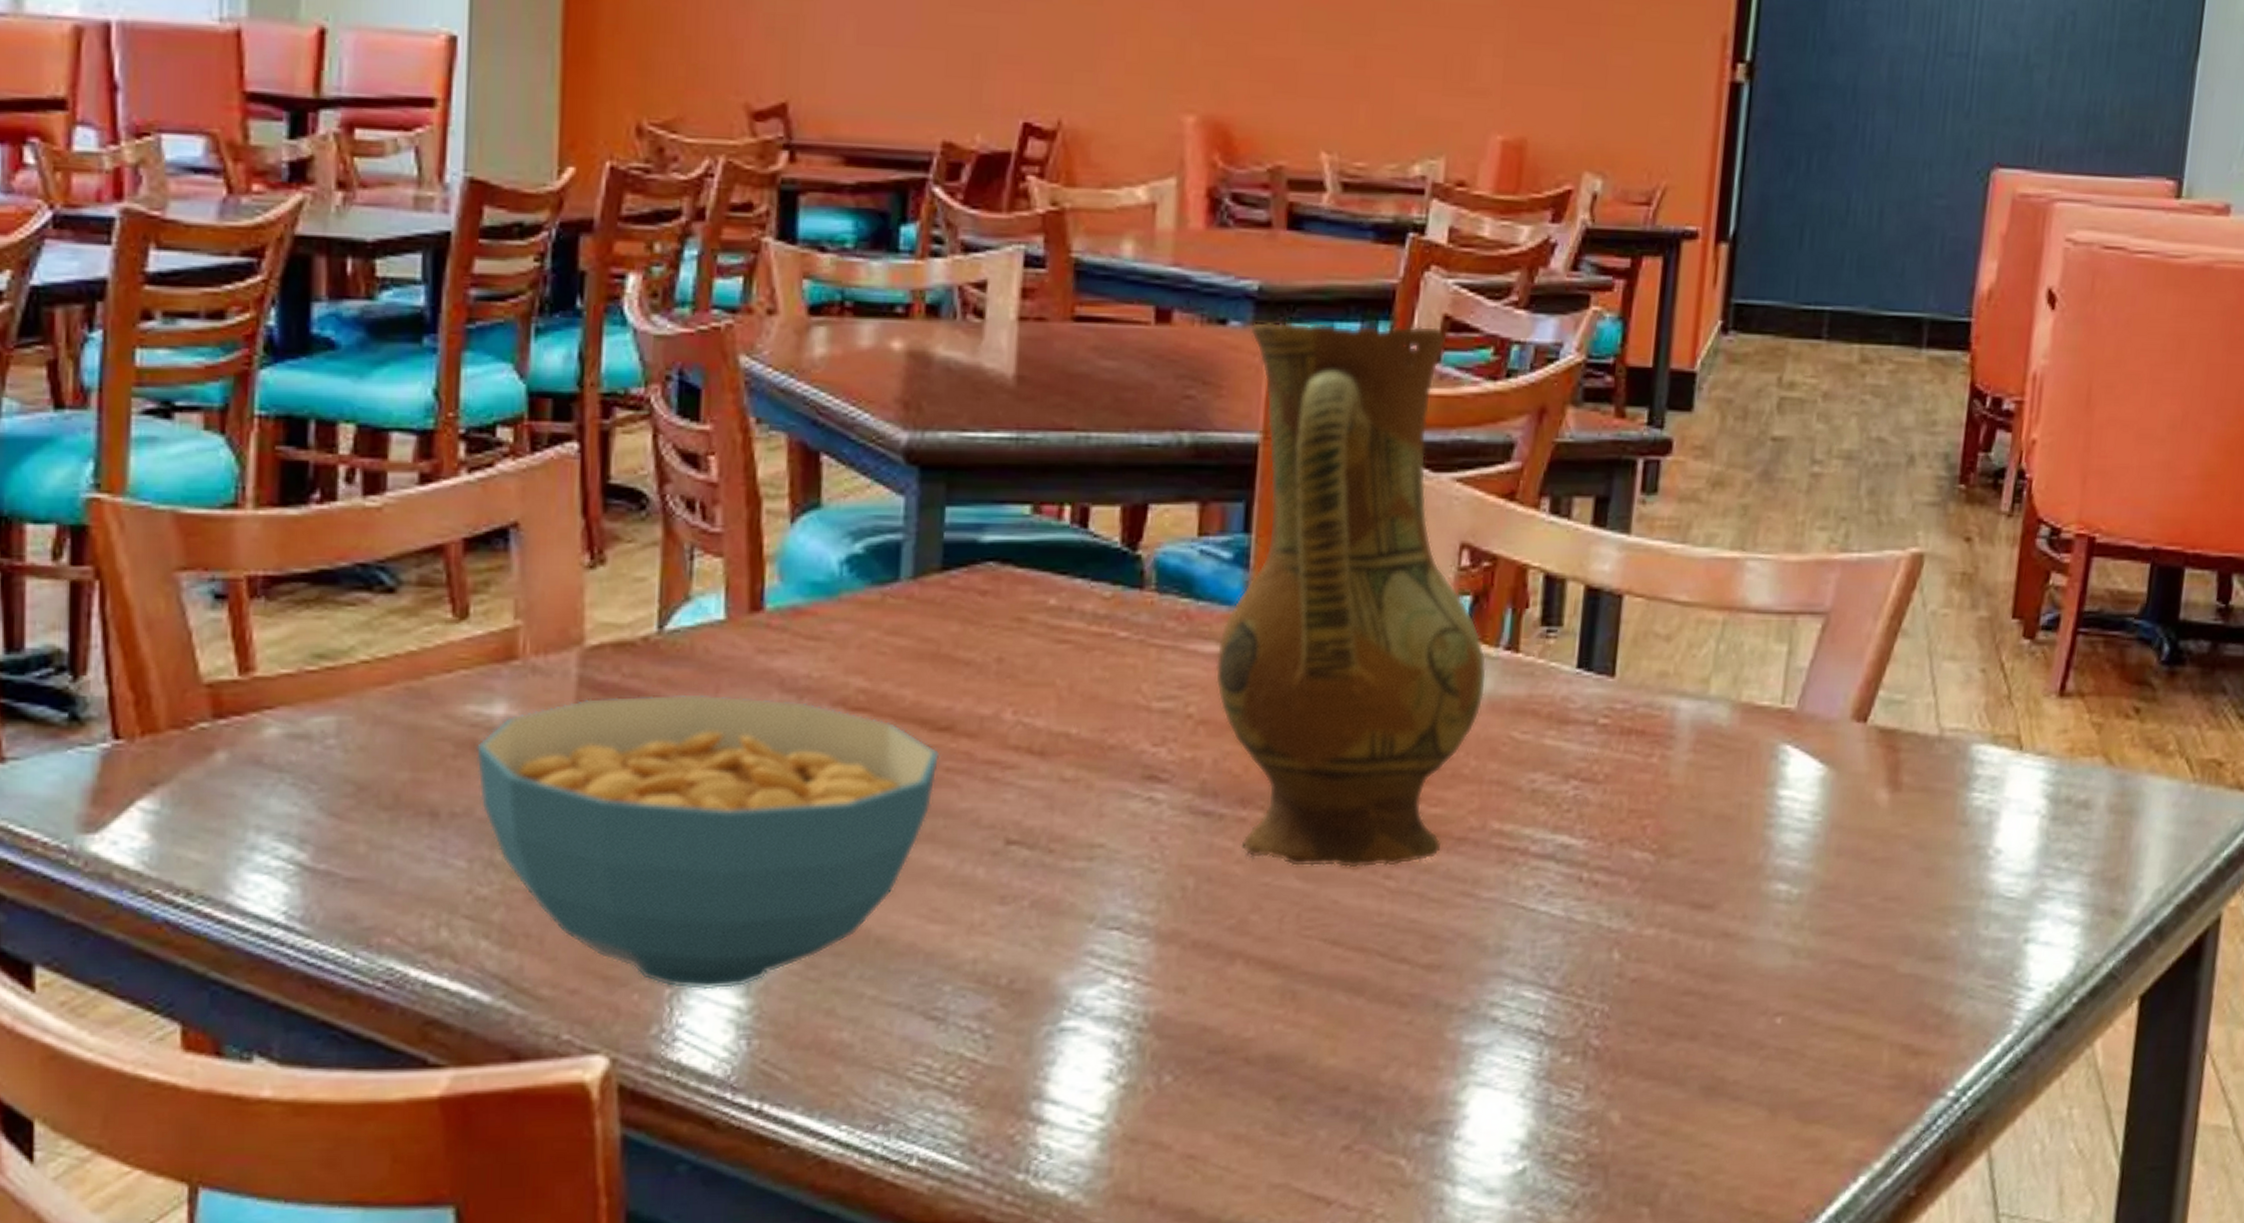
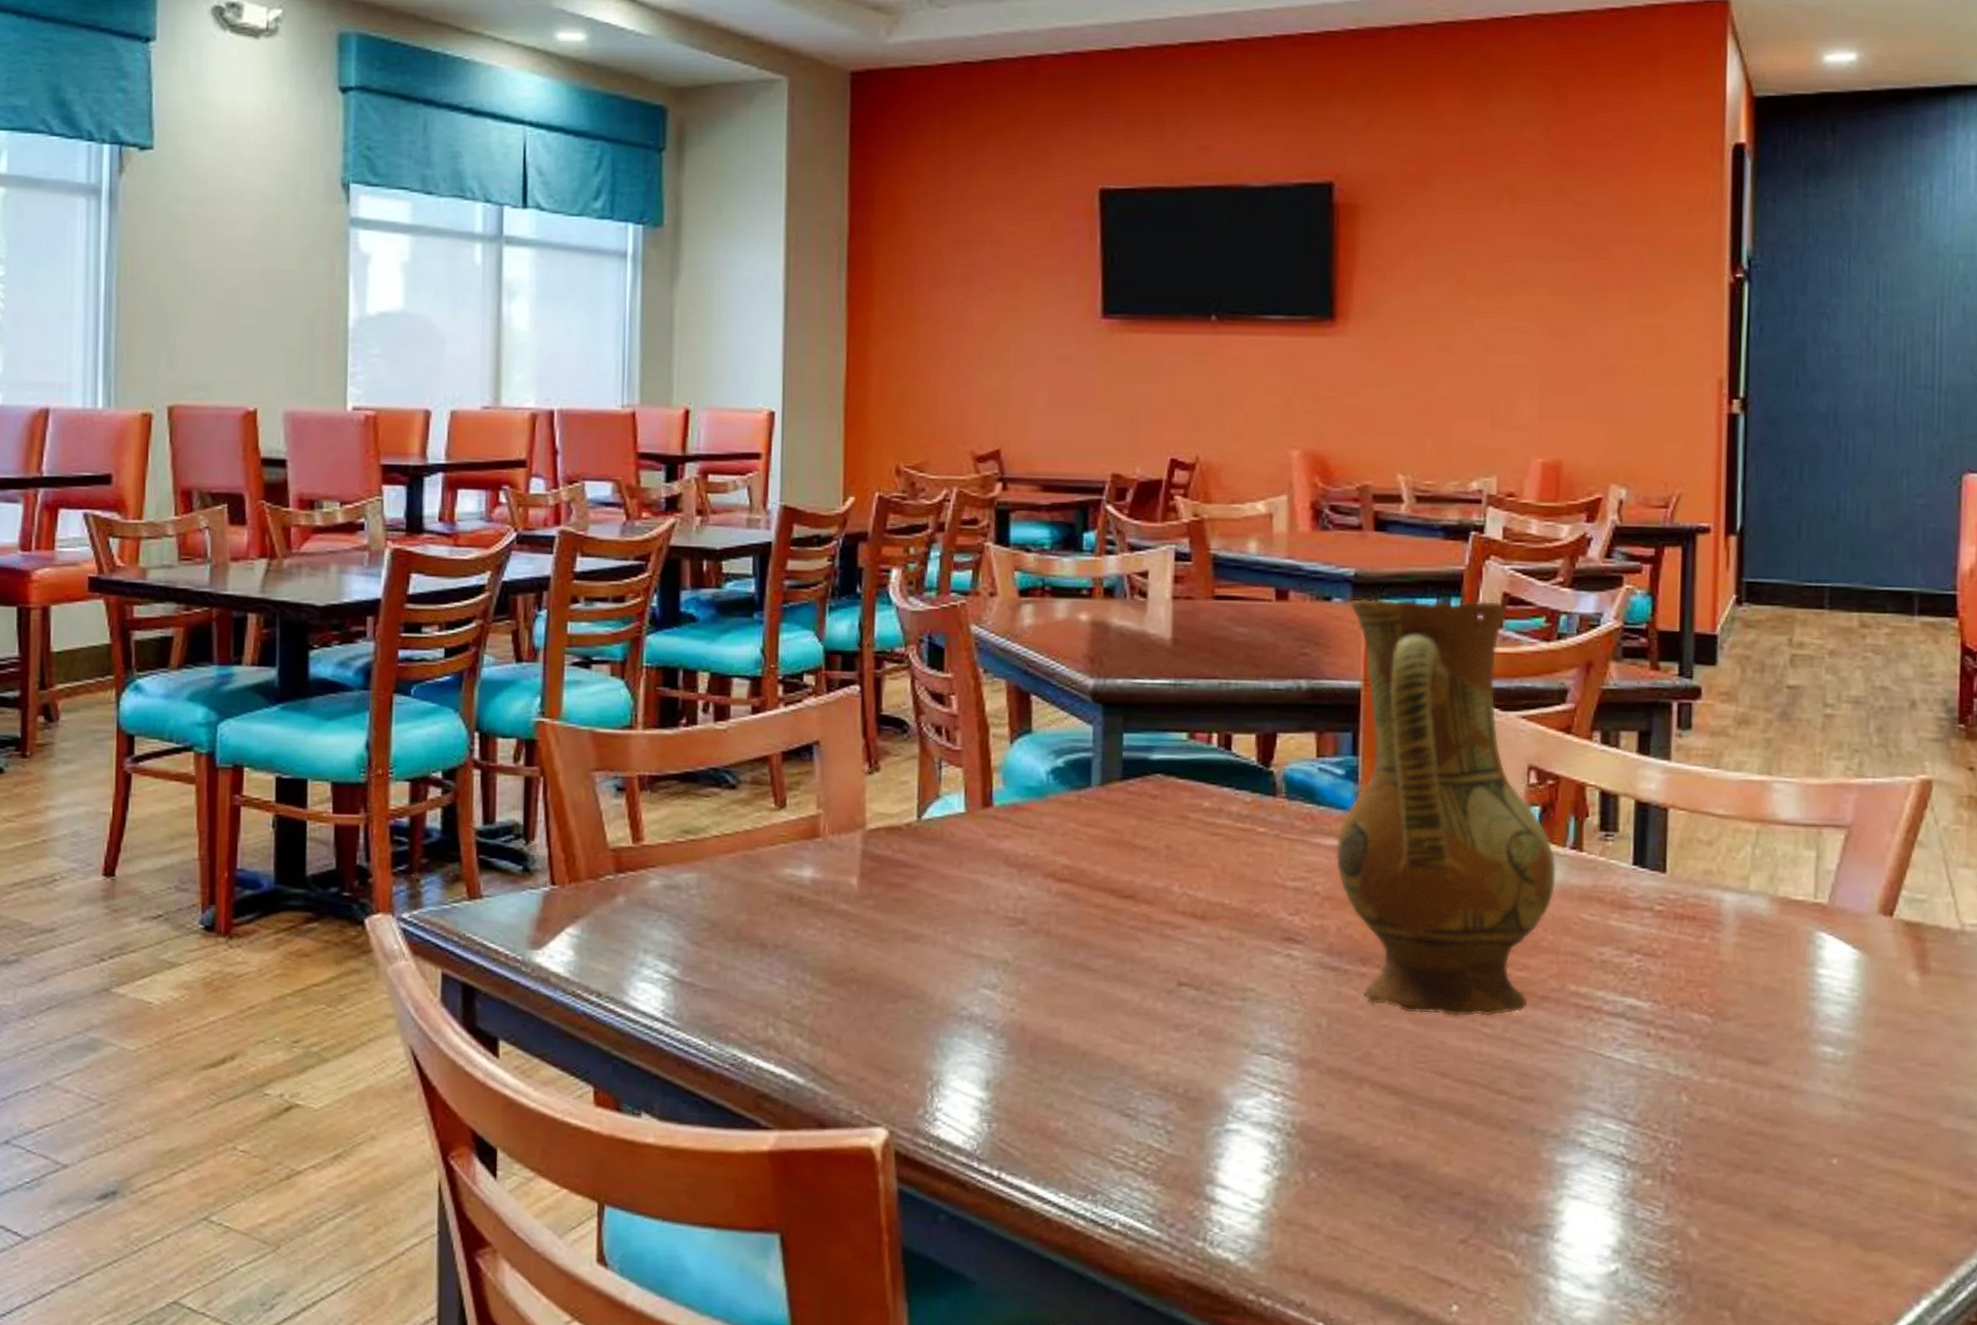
cereal bowl: present [475,694,940,990] -> none [791,865,1126,1084]

